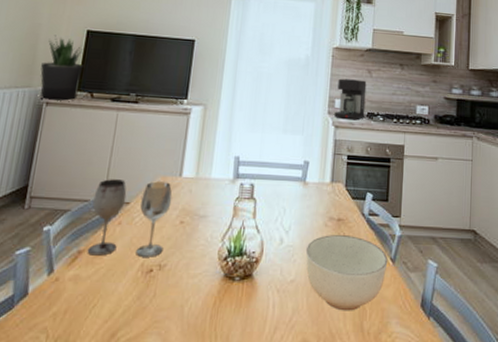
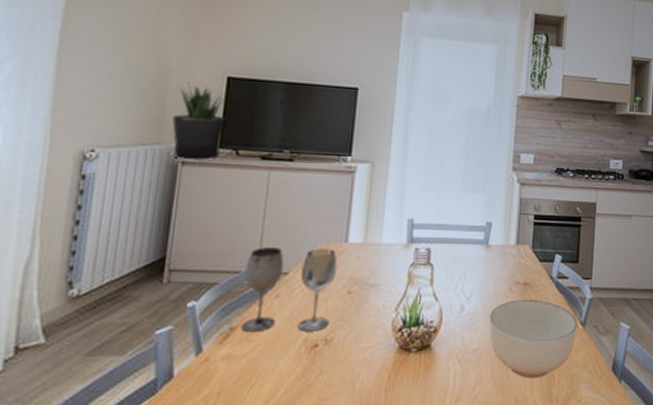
coffee maker: present [334,78,367,120] -> none [520,131,556,177]

